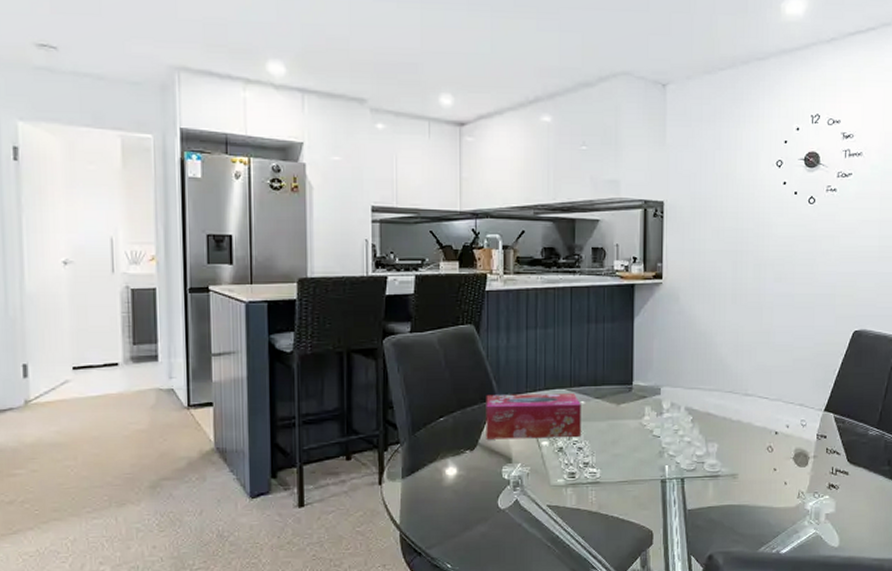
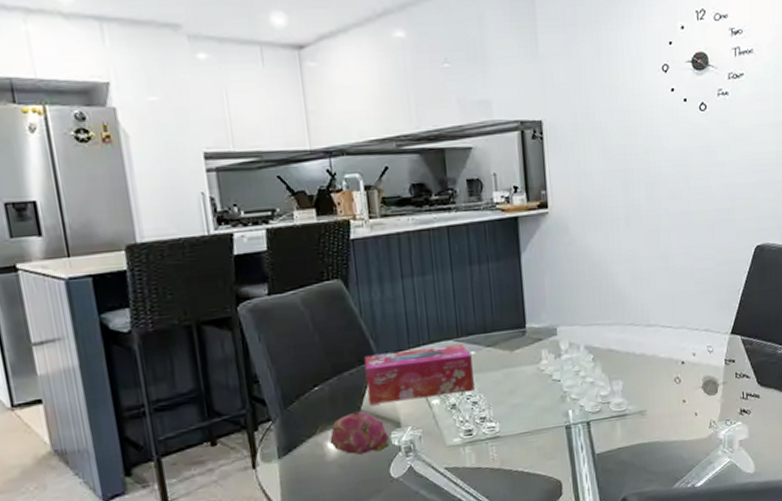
fruit: none [448,444,501,483] -> present [328,411,390,455]

